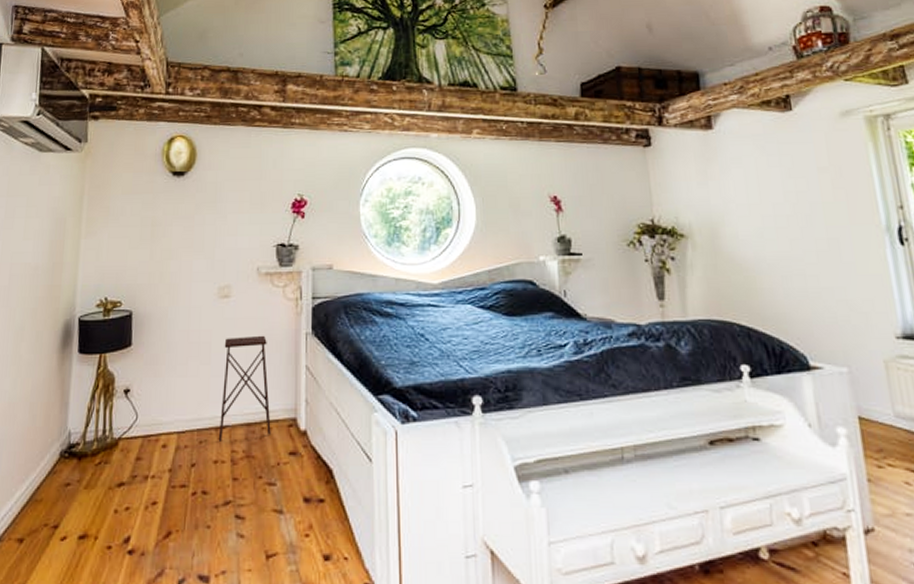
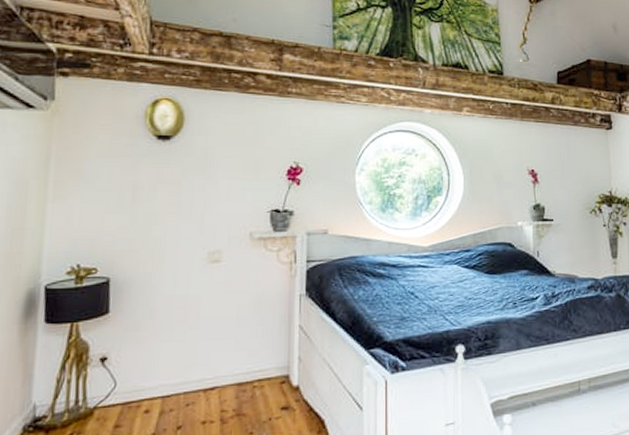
side table: present [218,335,271,441] -> none [207,298,263,402]

